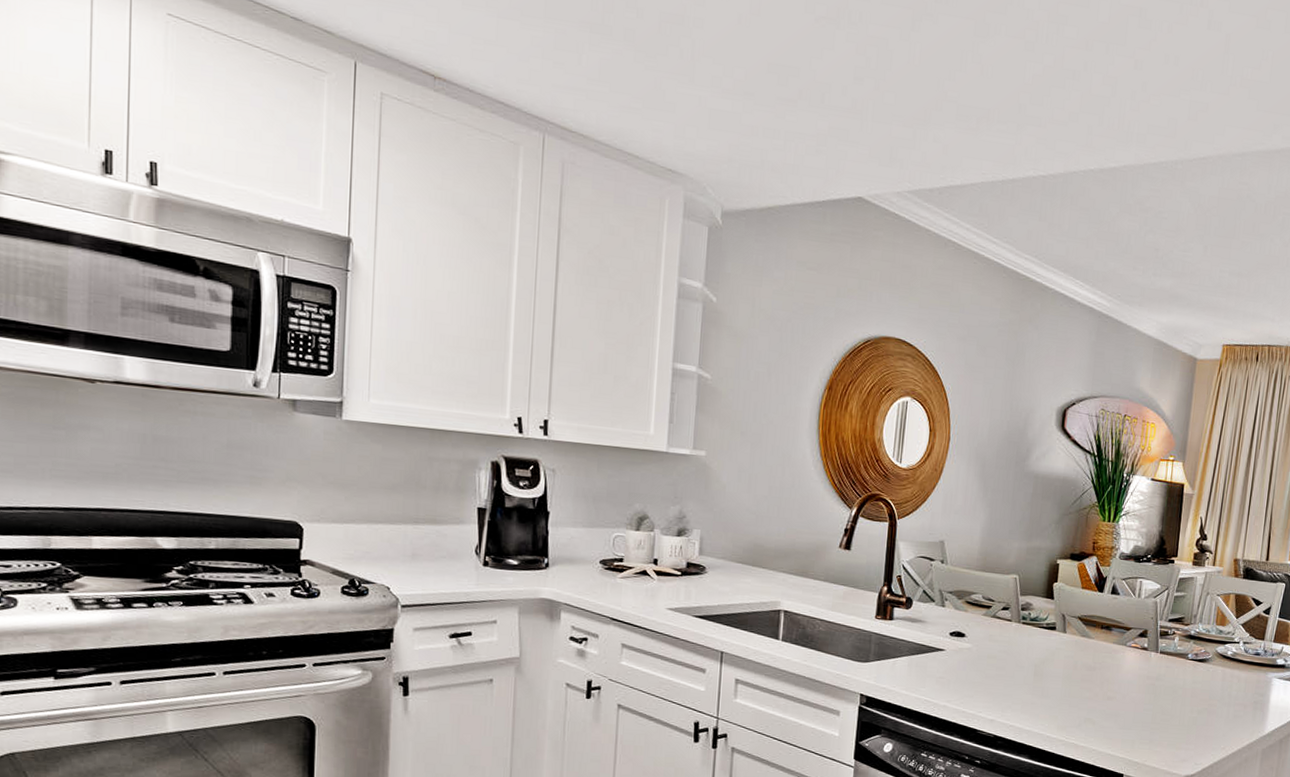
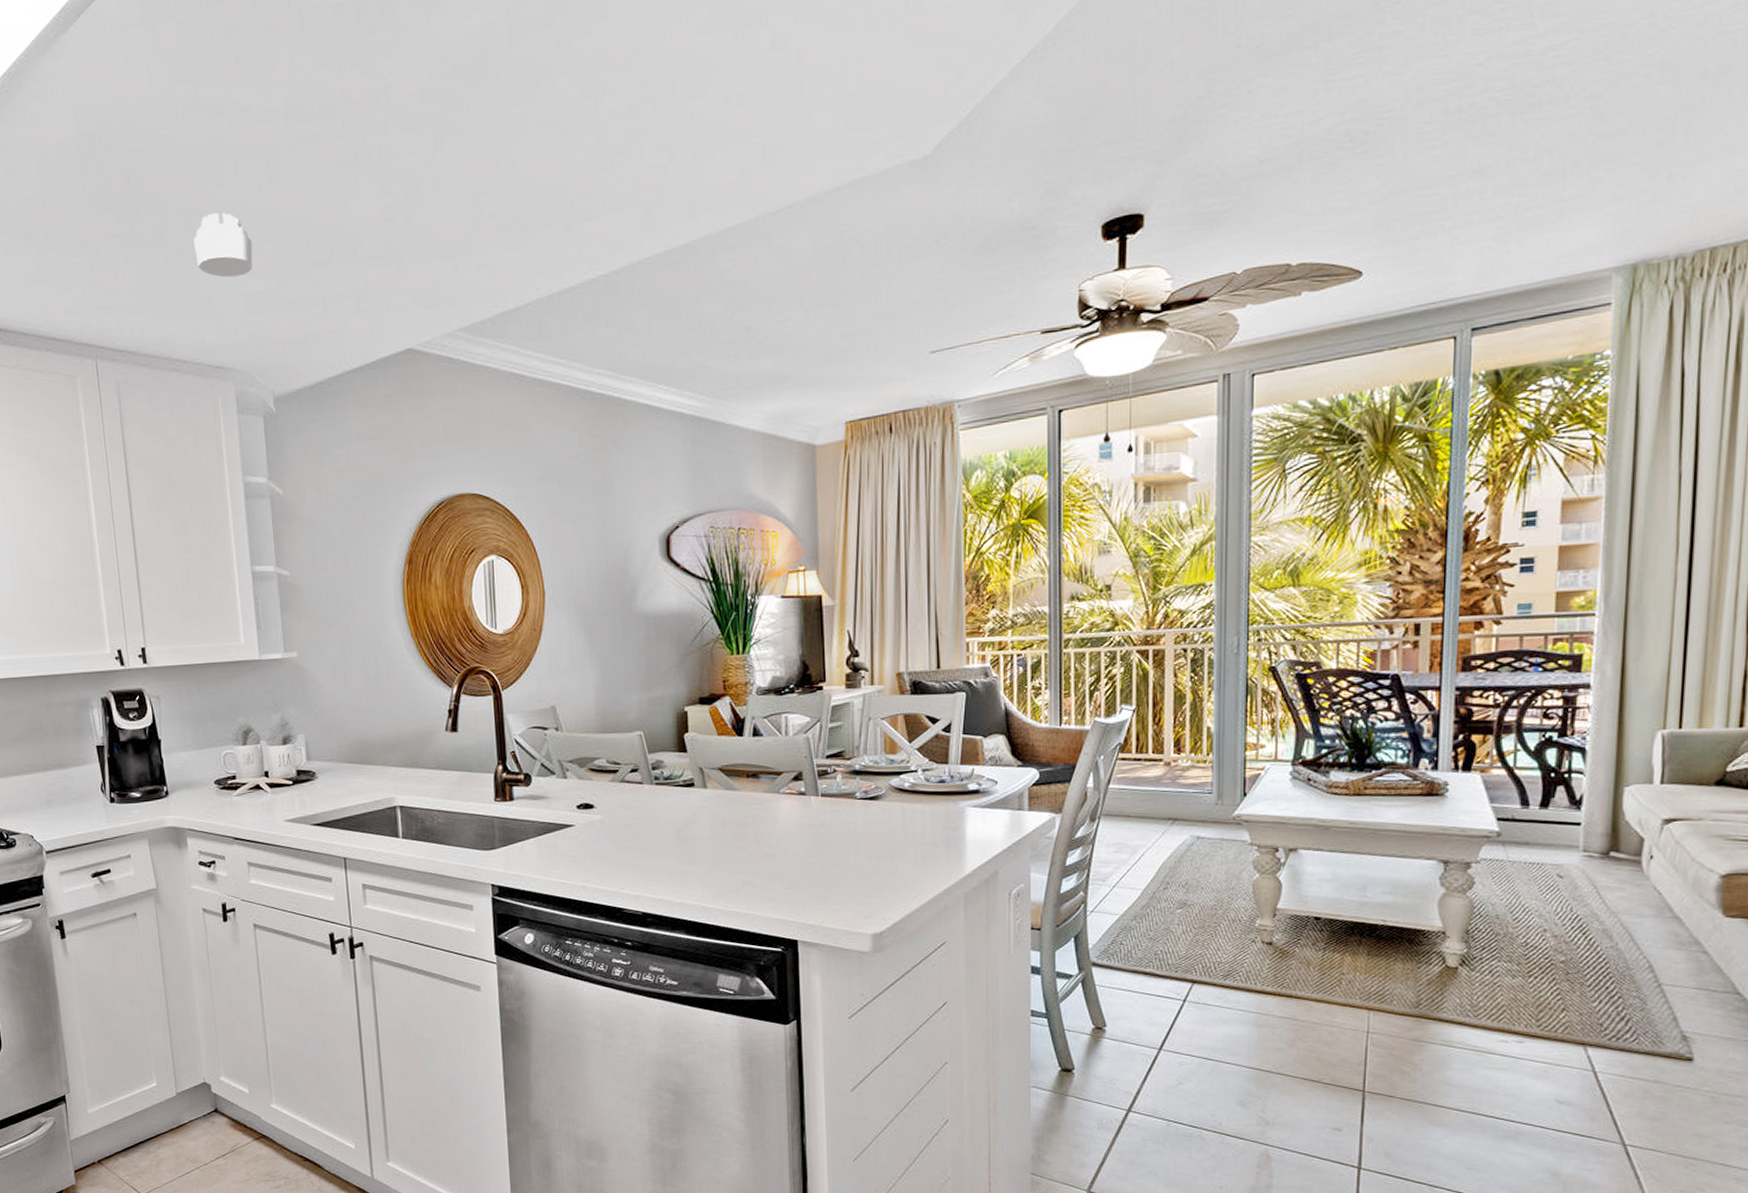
smoke detector: none [665,27,725,93] -> present [193,212,253,278]

